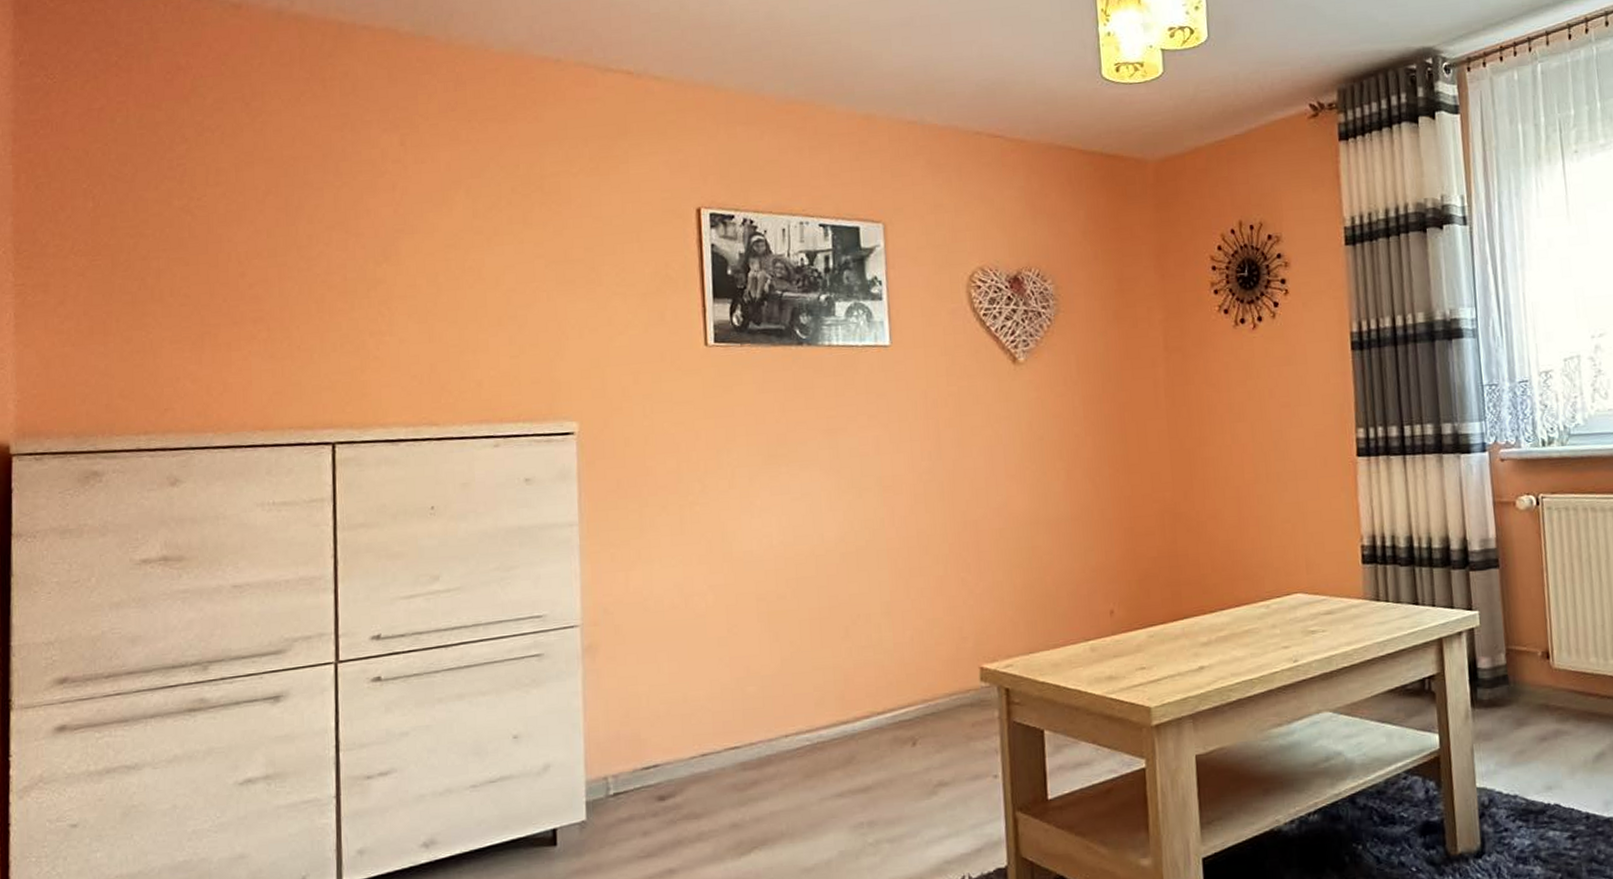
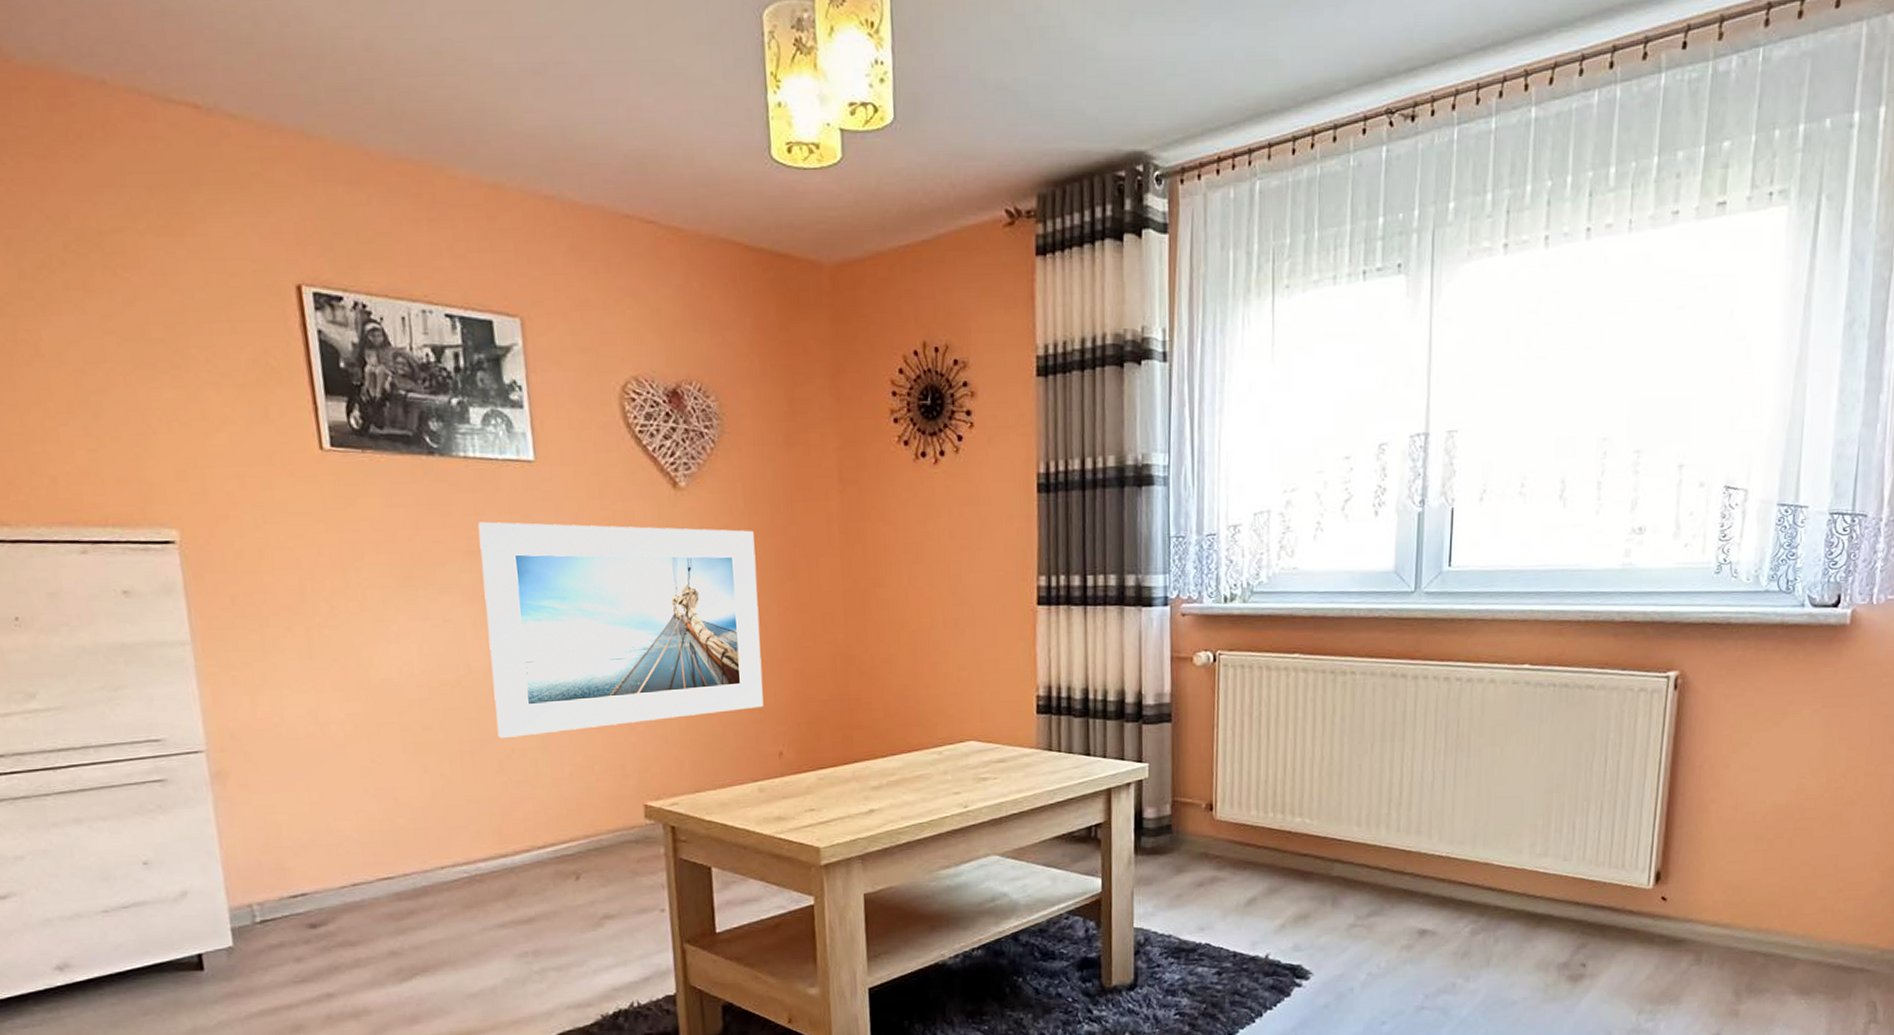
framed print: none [837,398,1095,606] -> present [477,521,764,739]

